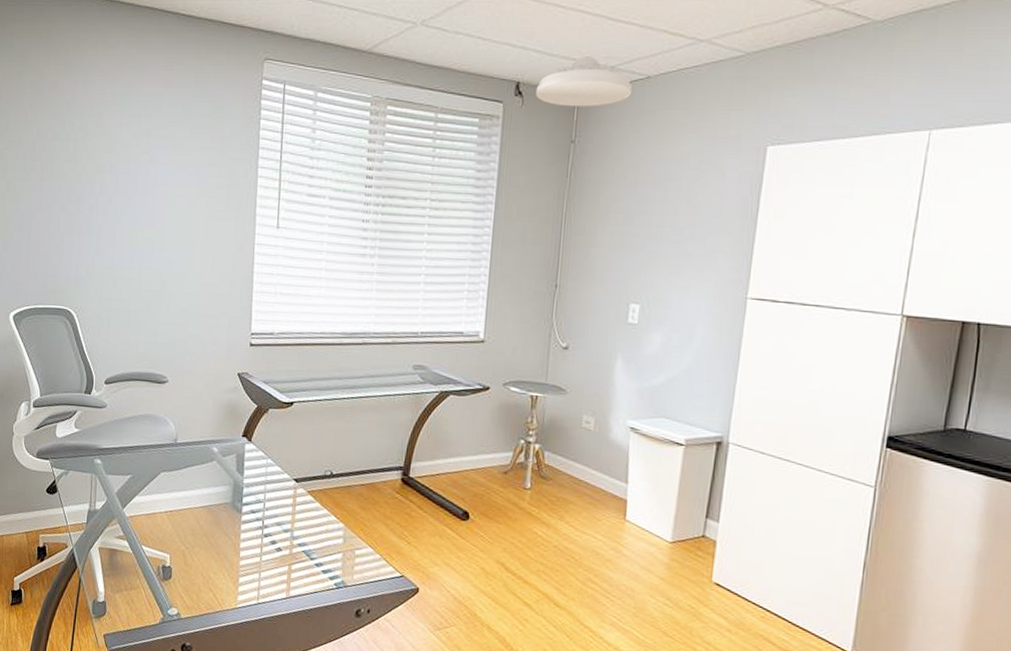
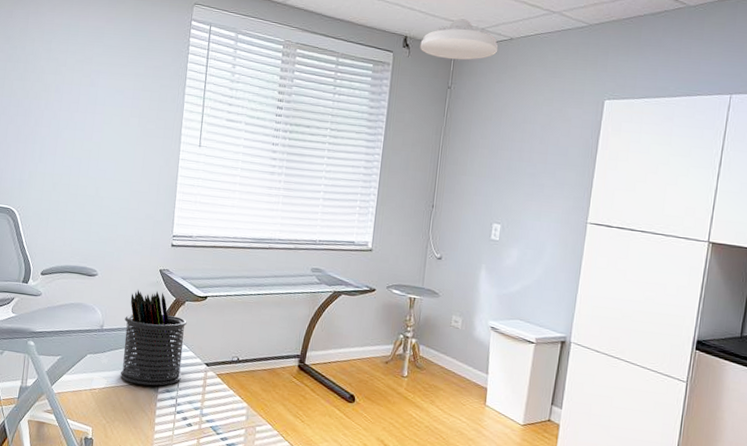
pen holder: none [198,396,271,506] -> present [120,289,187,386]

